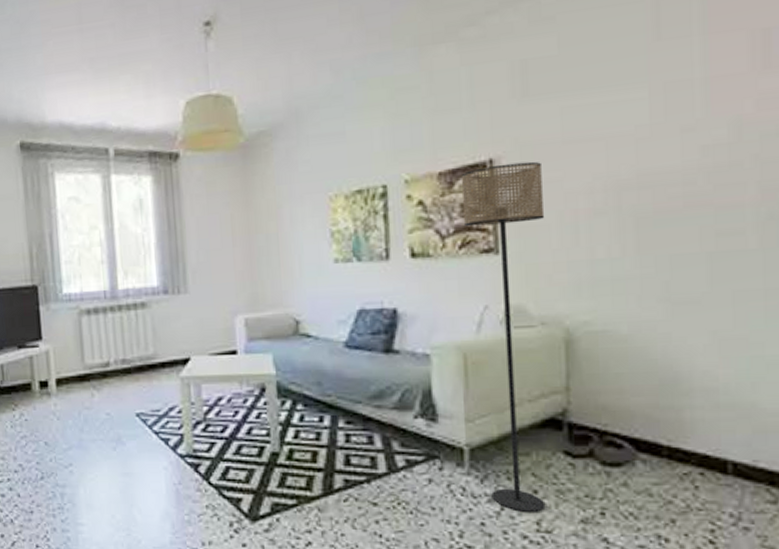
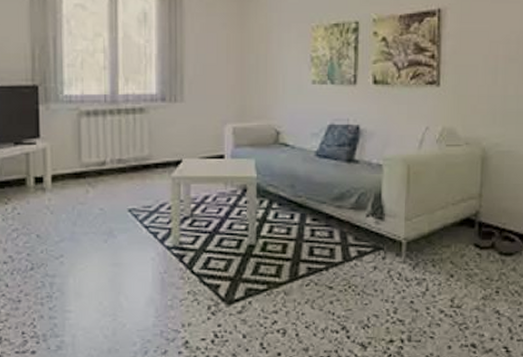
floor lamp: present [460,161,546,512] -> none [416,14,475,292]

